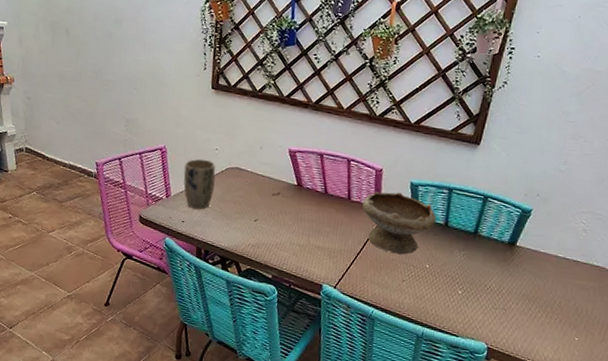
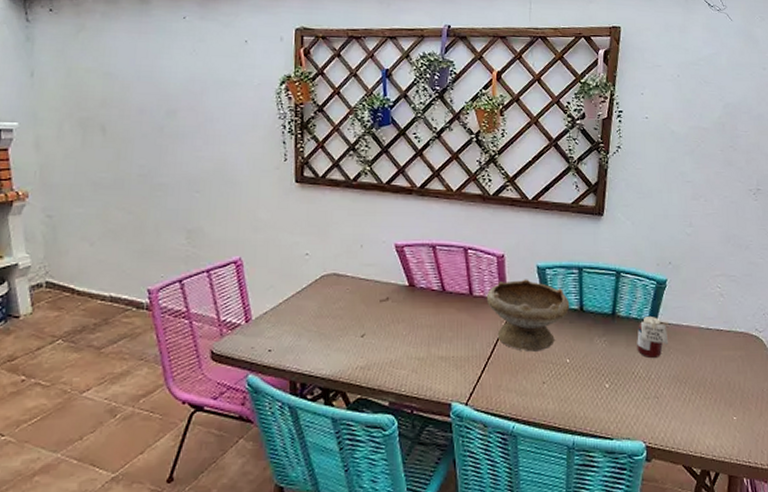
plant pot: present [183,158,216,210] -> none [267,268,309,333]
jar: none [493,239,525,277] -> present [637,317,669,359]

